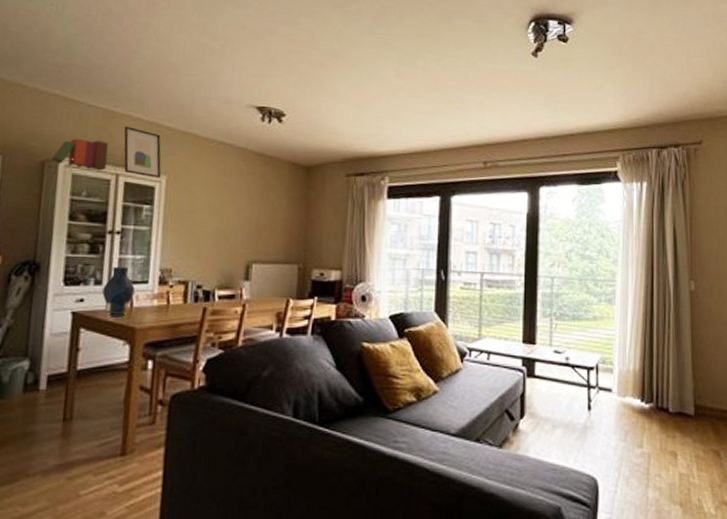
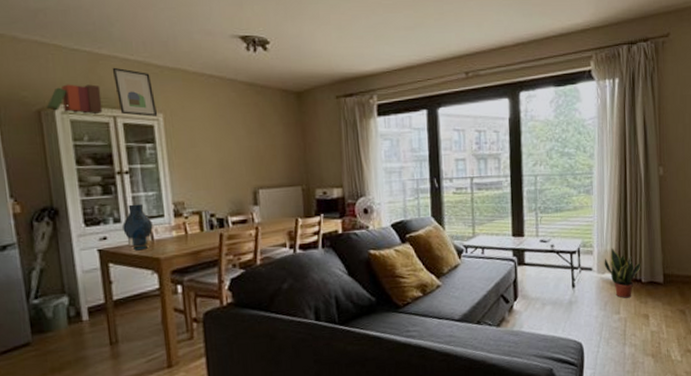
potted plant: none [626,368,668,429] -> present [604,248,641,298]

